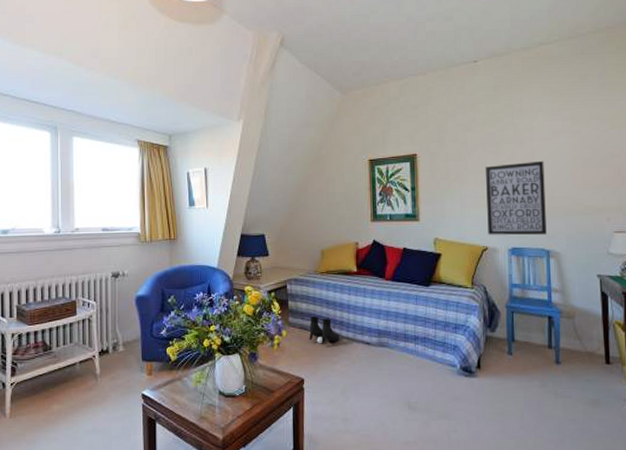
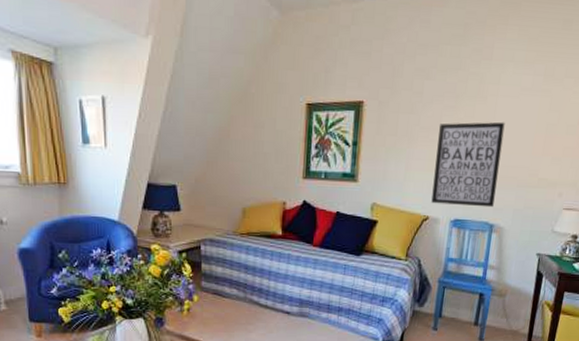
boots: present [309,316,340,344] -> none [223,282,258,311]

